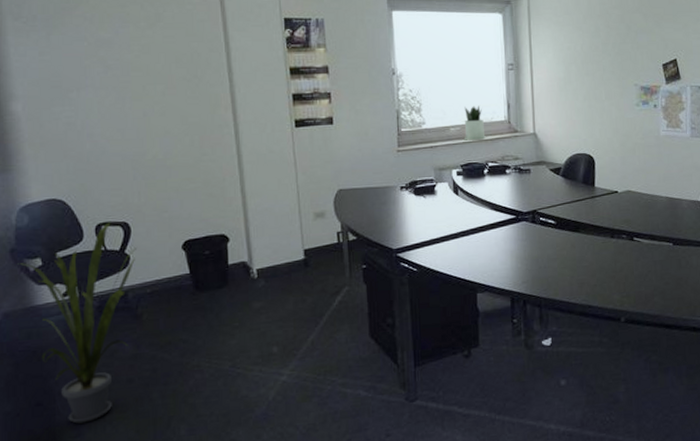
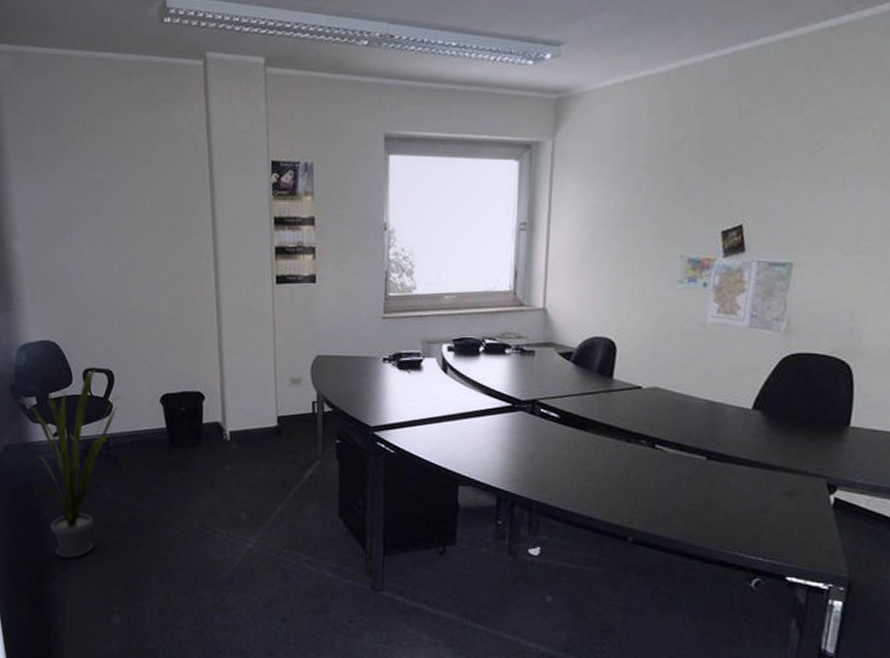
planter: present [463,105,487,141] -> none [459,271,486,313]

